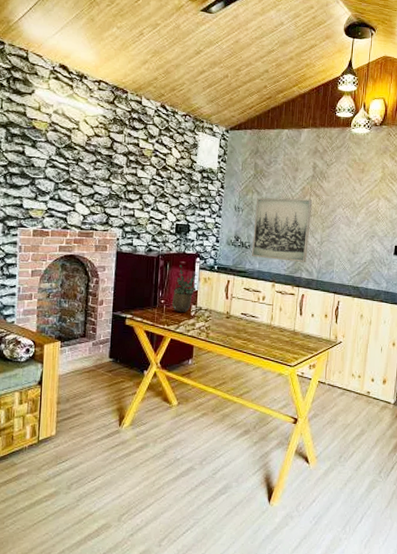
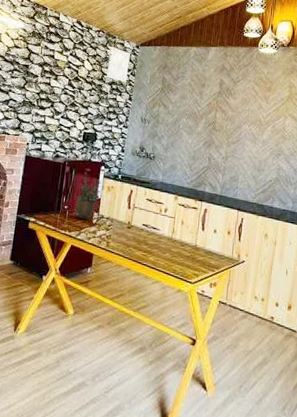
wall art: present [252,197,313,262] -> none [156,110,219,177]

